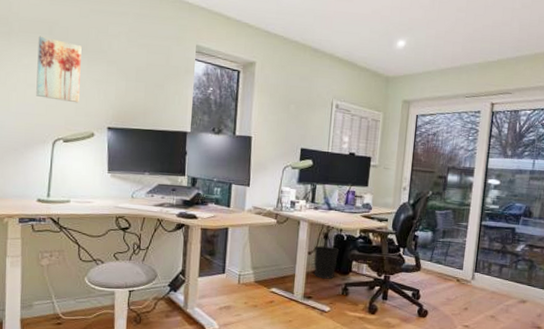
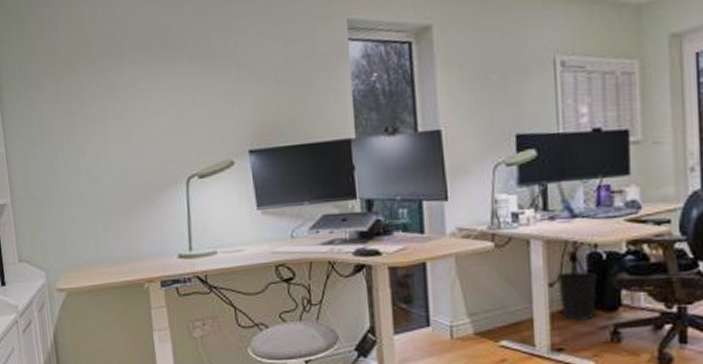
wall art: present [36,36,82,103] -> none [152,50,210,127]

